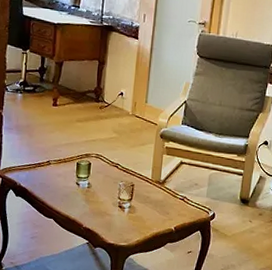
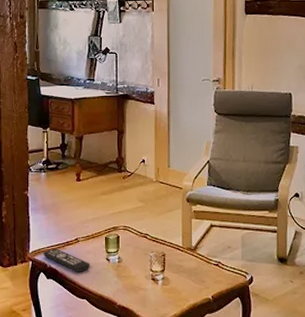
remote control: none [13,168,60,193] -> present [43,248,90,272]

